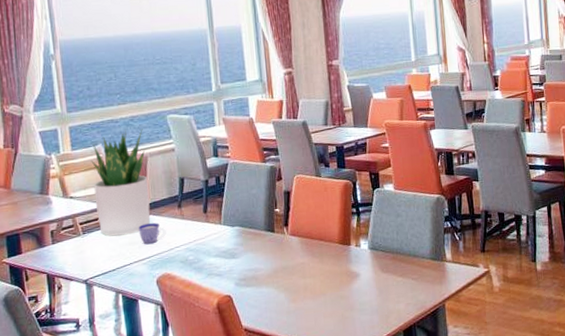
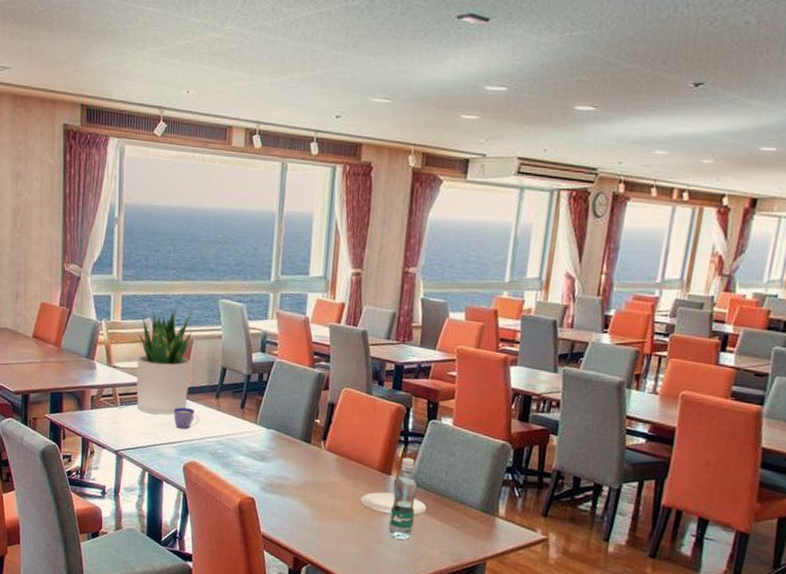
plate: none [328,261,387,282] -> present [360,492,427,516]
bottle: none [354,226,379,302] -> present [388,457,418,540]

